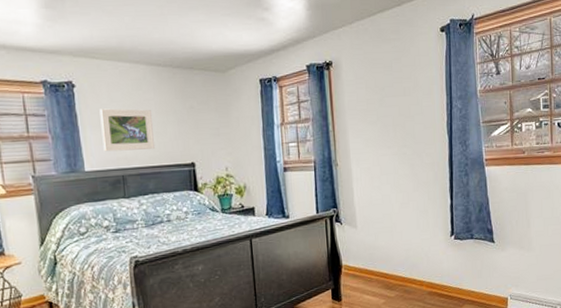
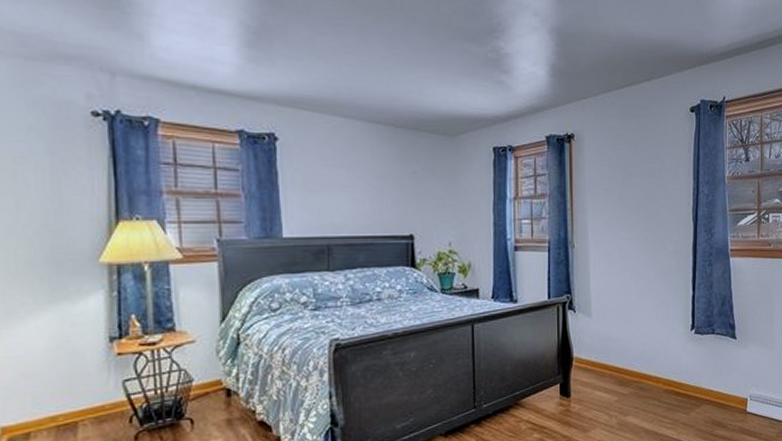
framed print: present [99,108,156,152] -> none [305,167,369,218]

